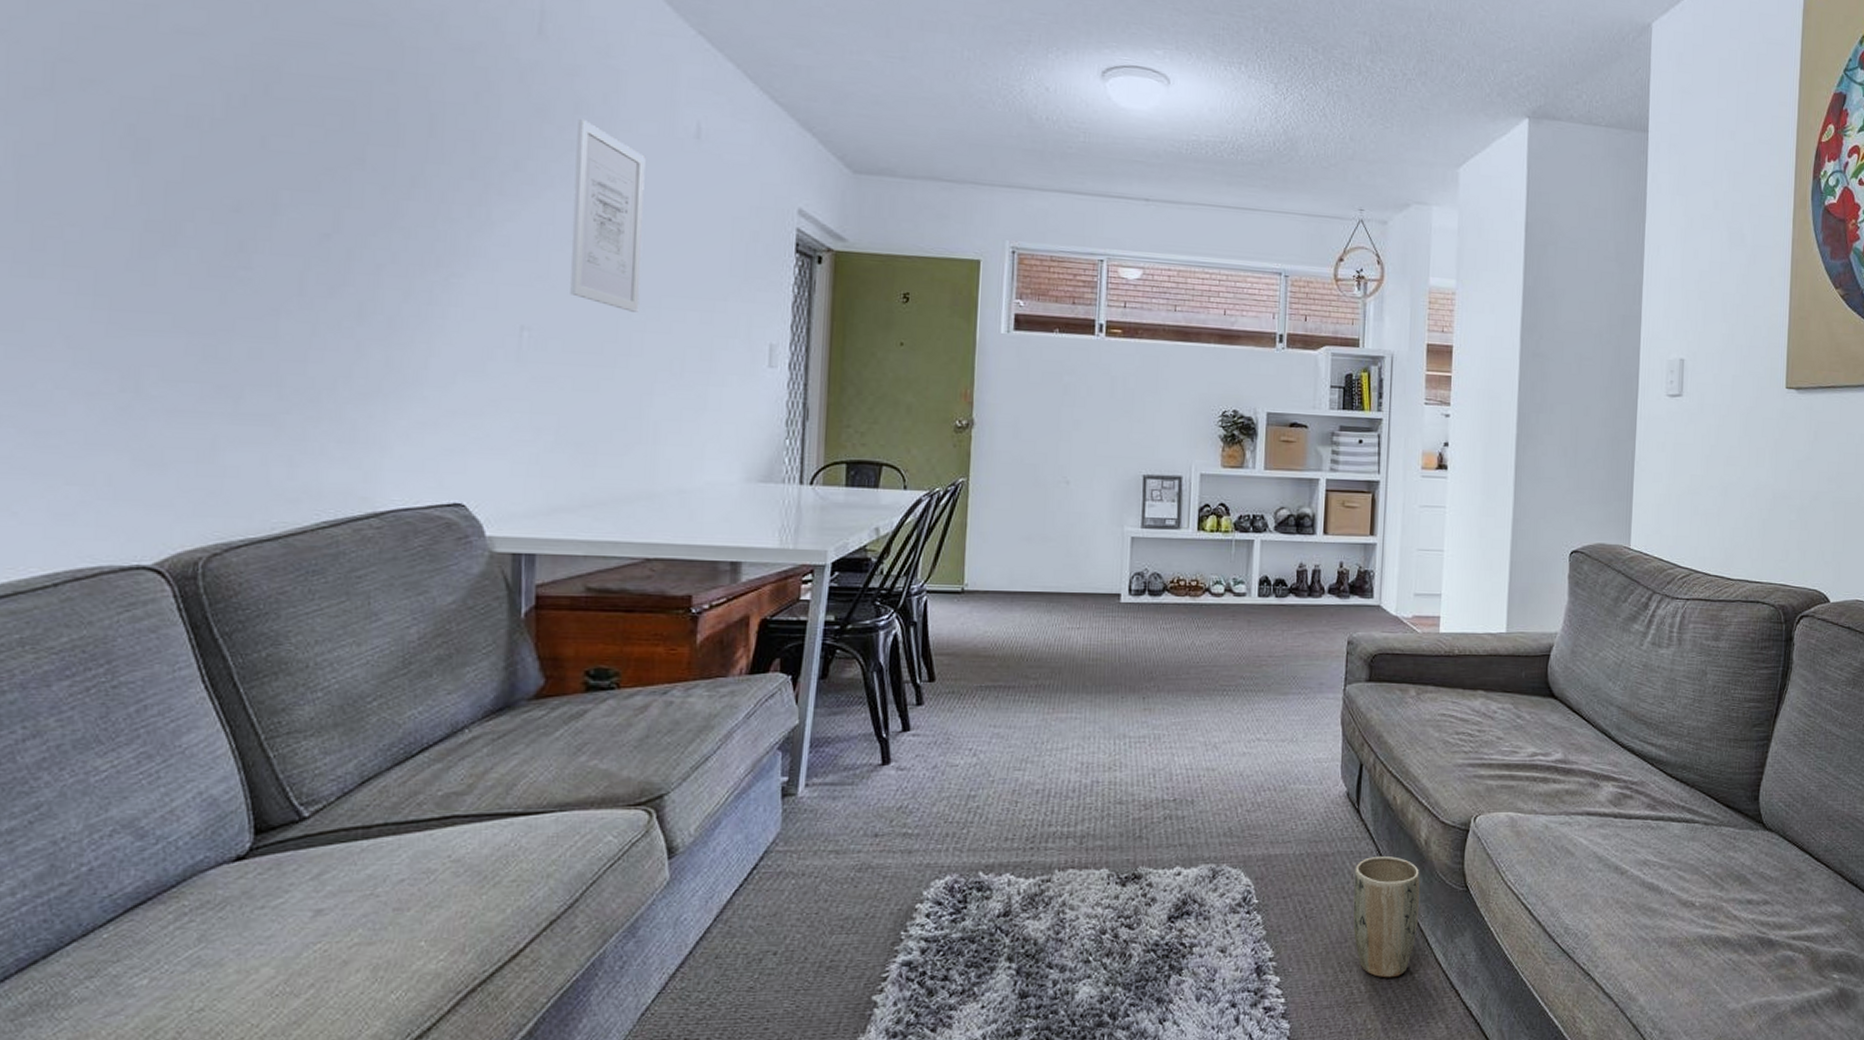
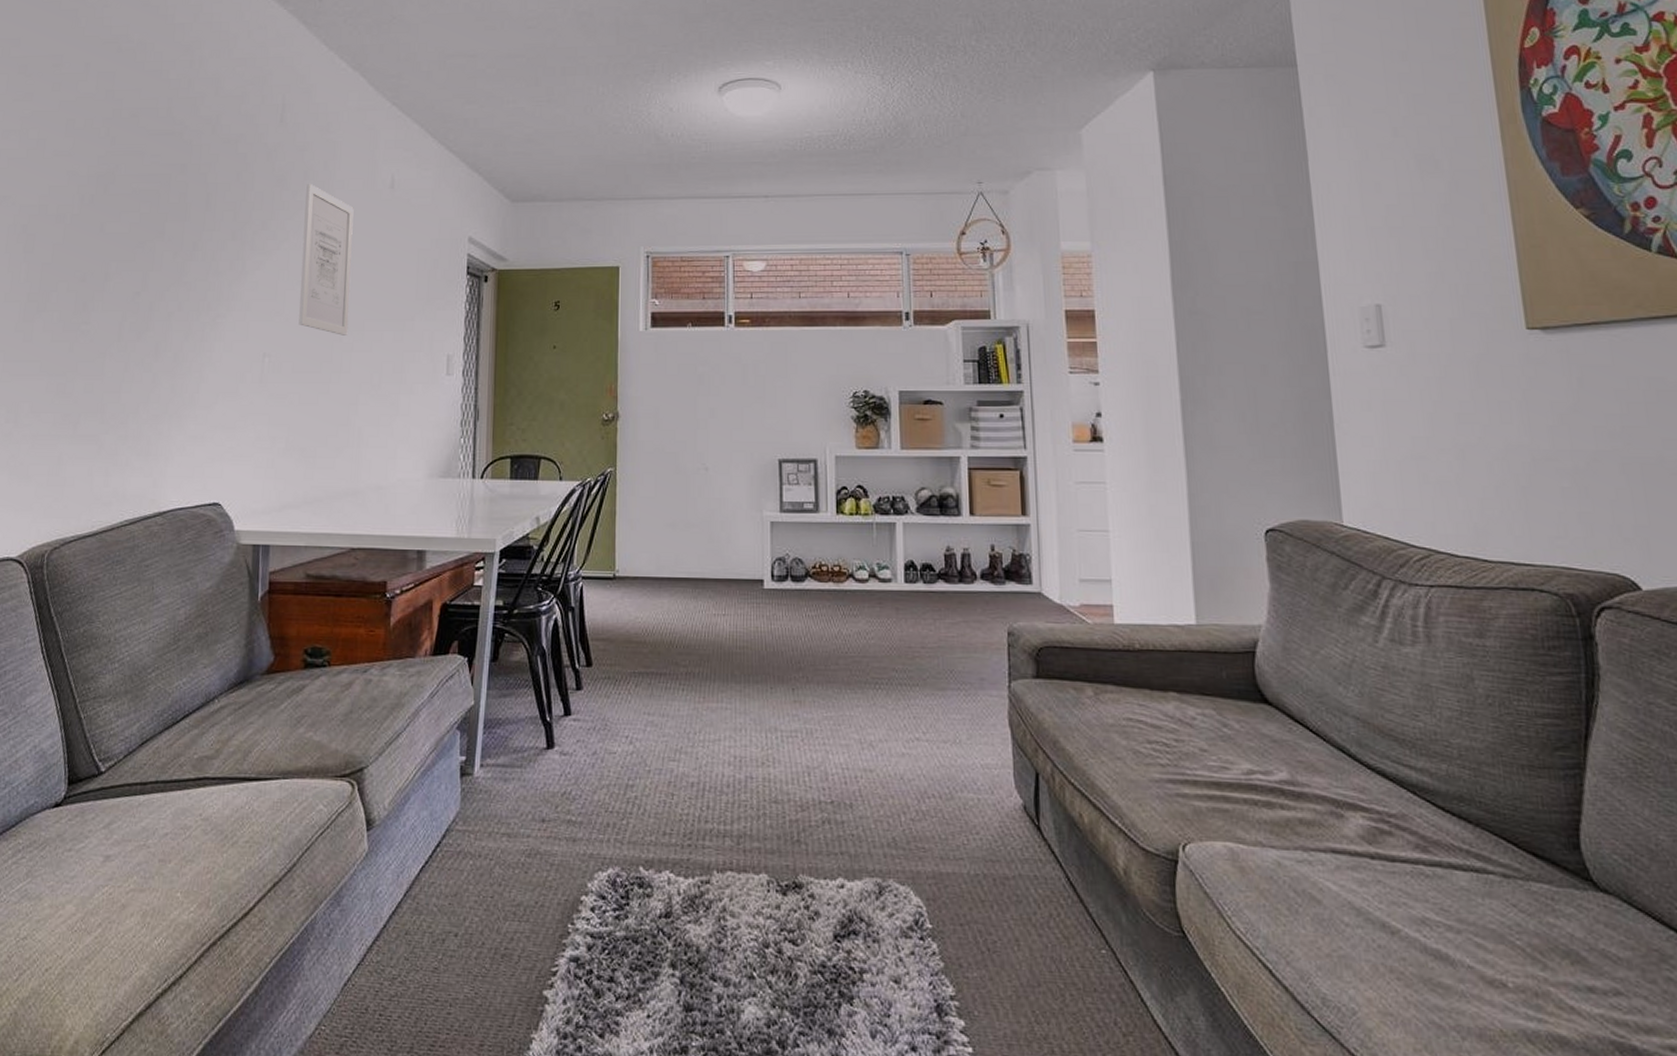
plant pot: present [1352,856,1420,978] -> none [1041,884,1126,1038]

